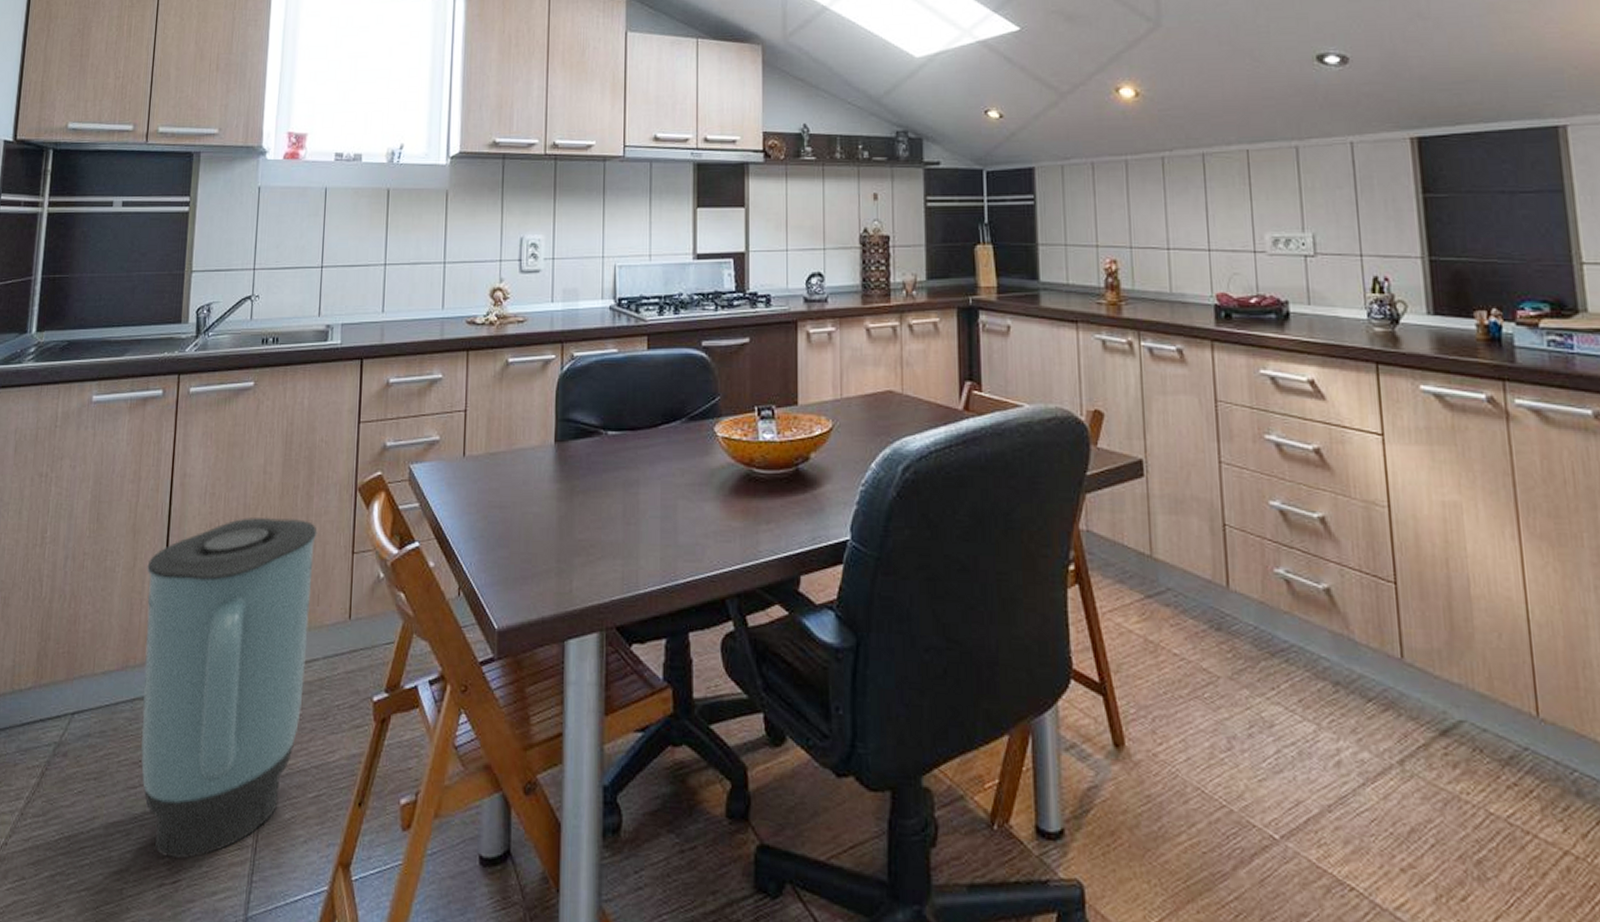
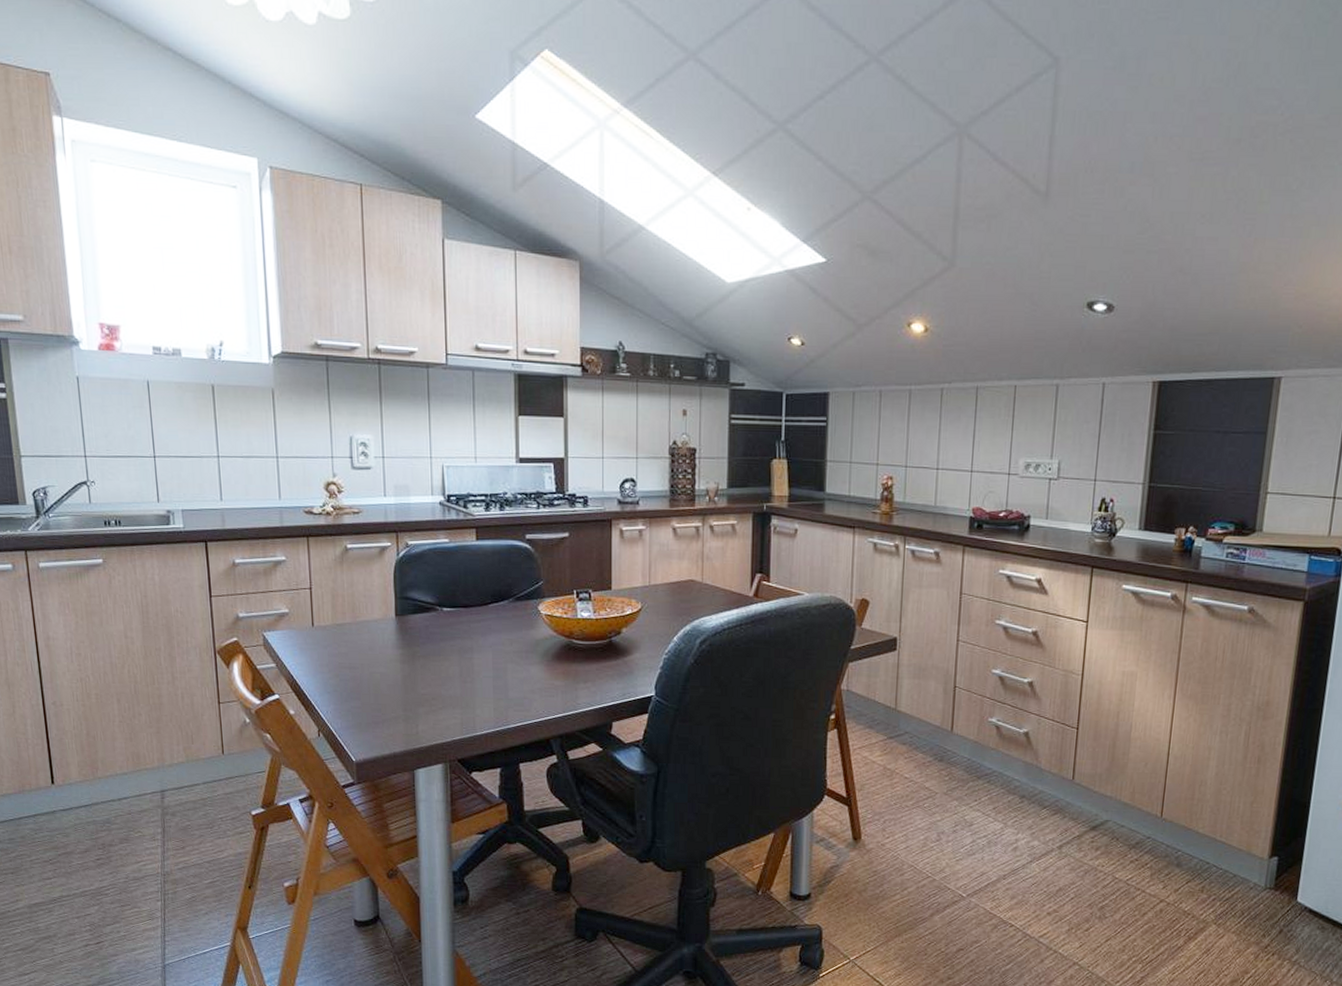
trash can: present [141,517,317,859] -> none [26,673,189,928]

